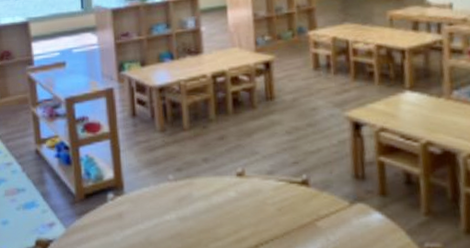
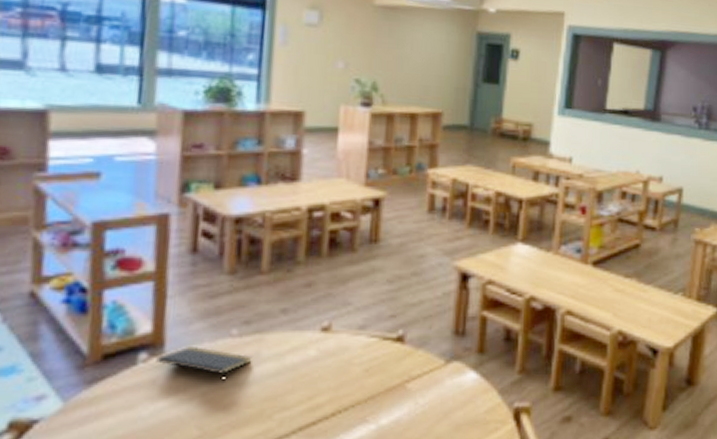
notepad: none [119,189,187,217] -> present [156,347,252,382]

